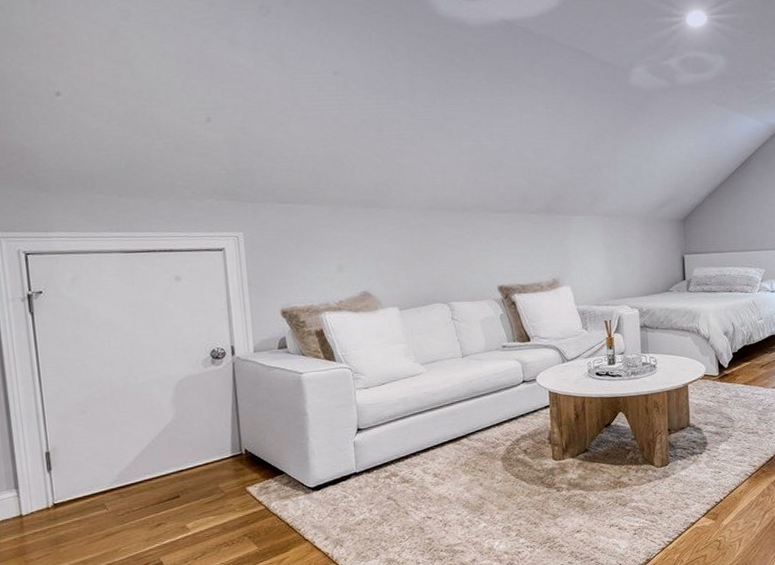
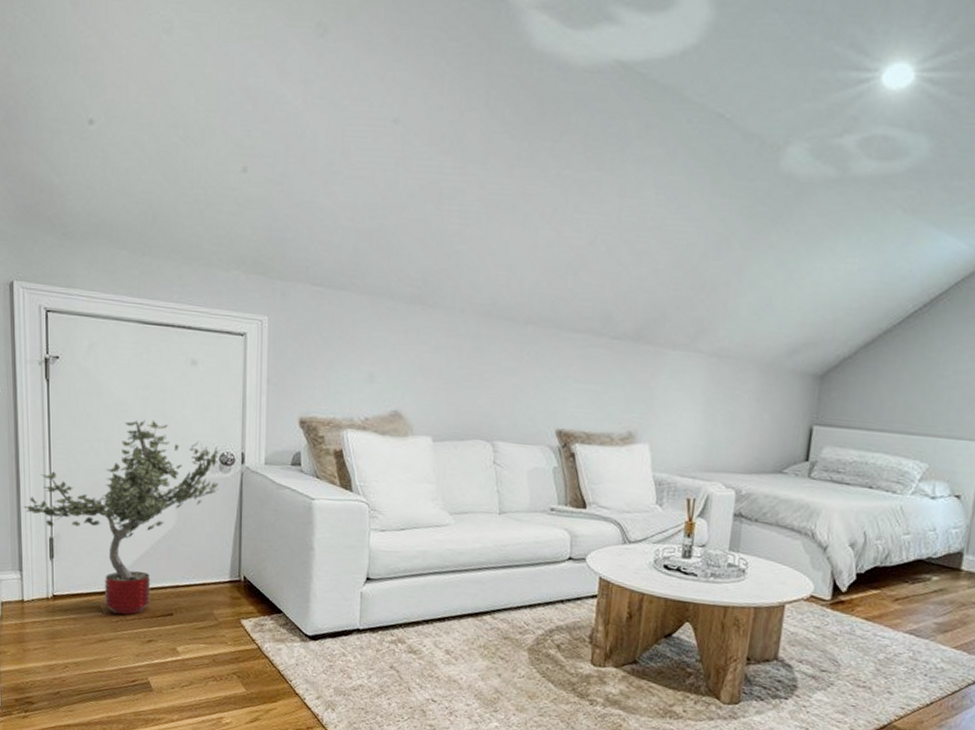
potted tree: none [15,331,212,508] -> present [23,420,219,616]

